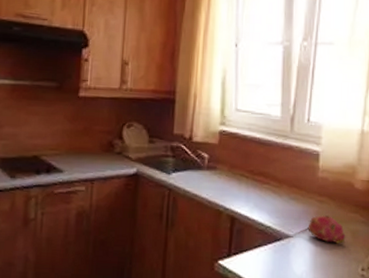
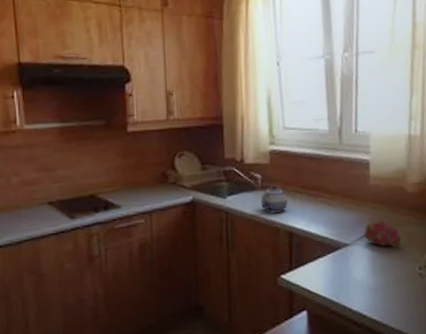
teapot: none [205,167,234,195] -> present [261,185,288,213]

